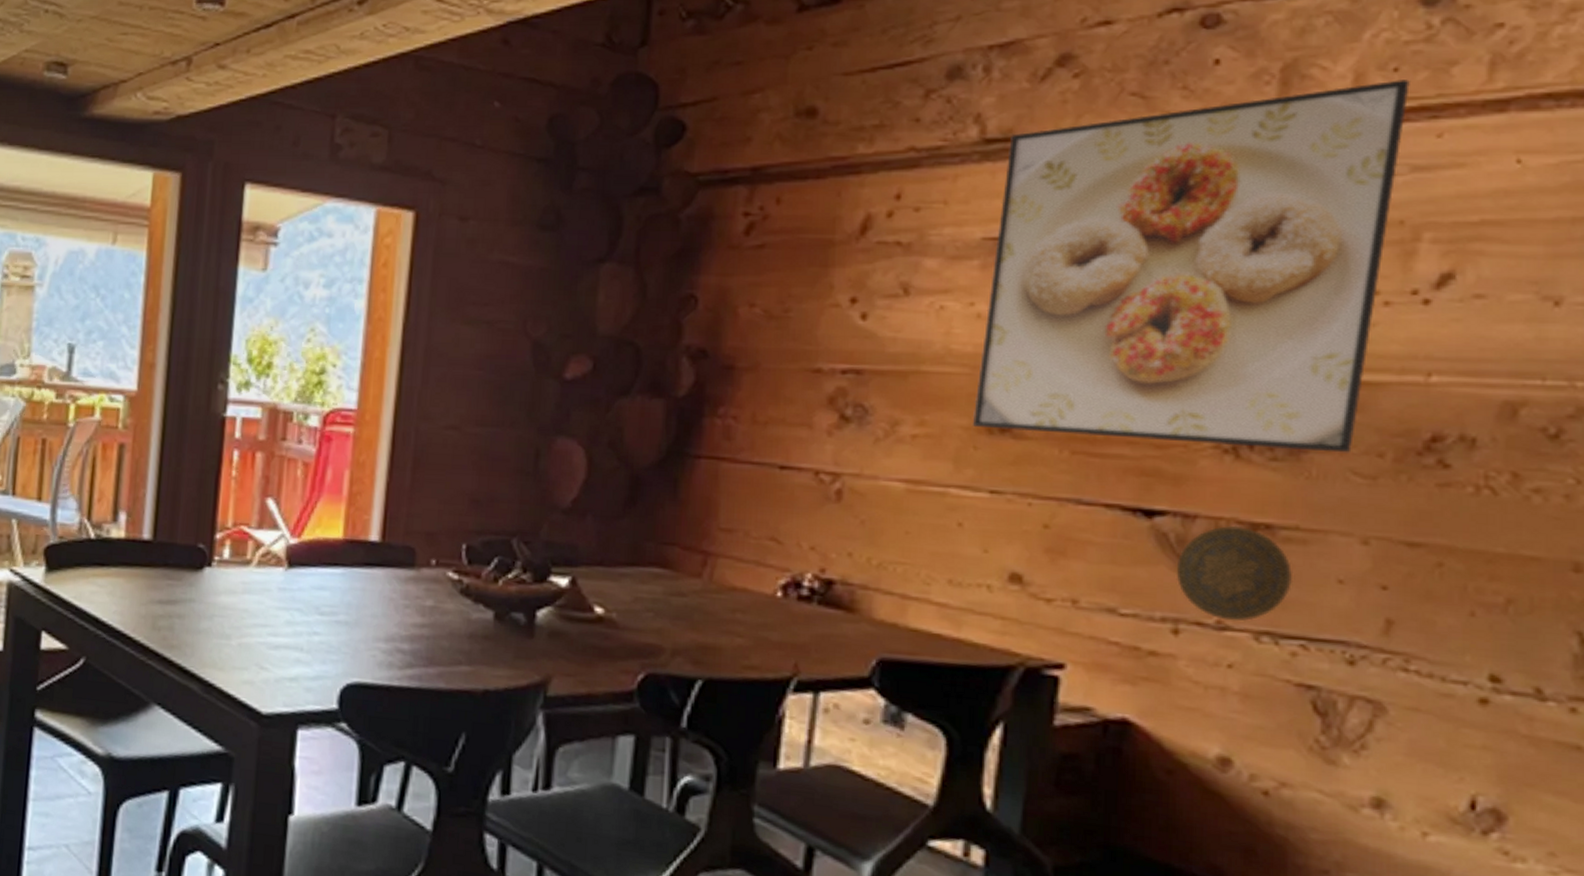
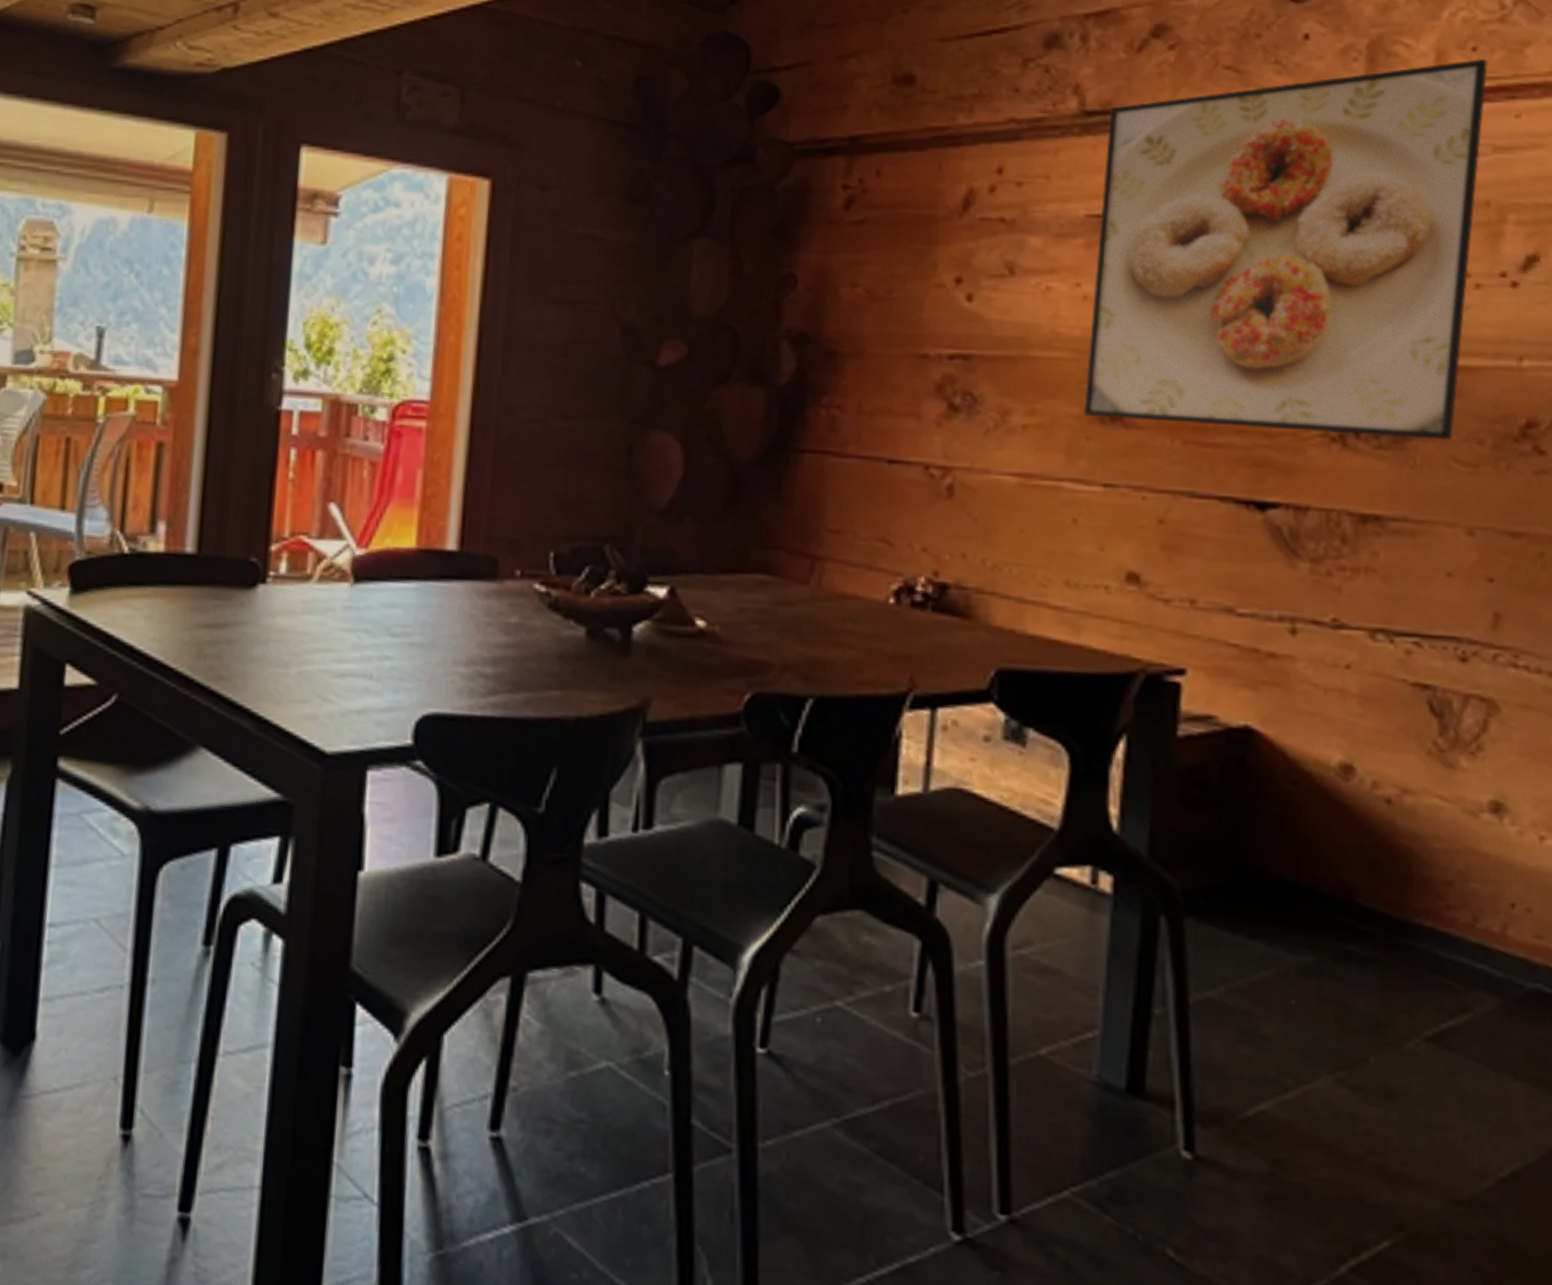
decorative plate: present [1176,525,1294,622] -> none [1290,517,1404,619]

